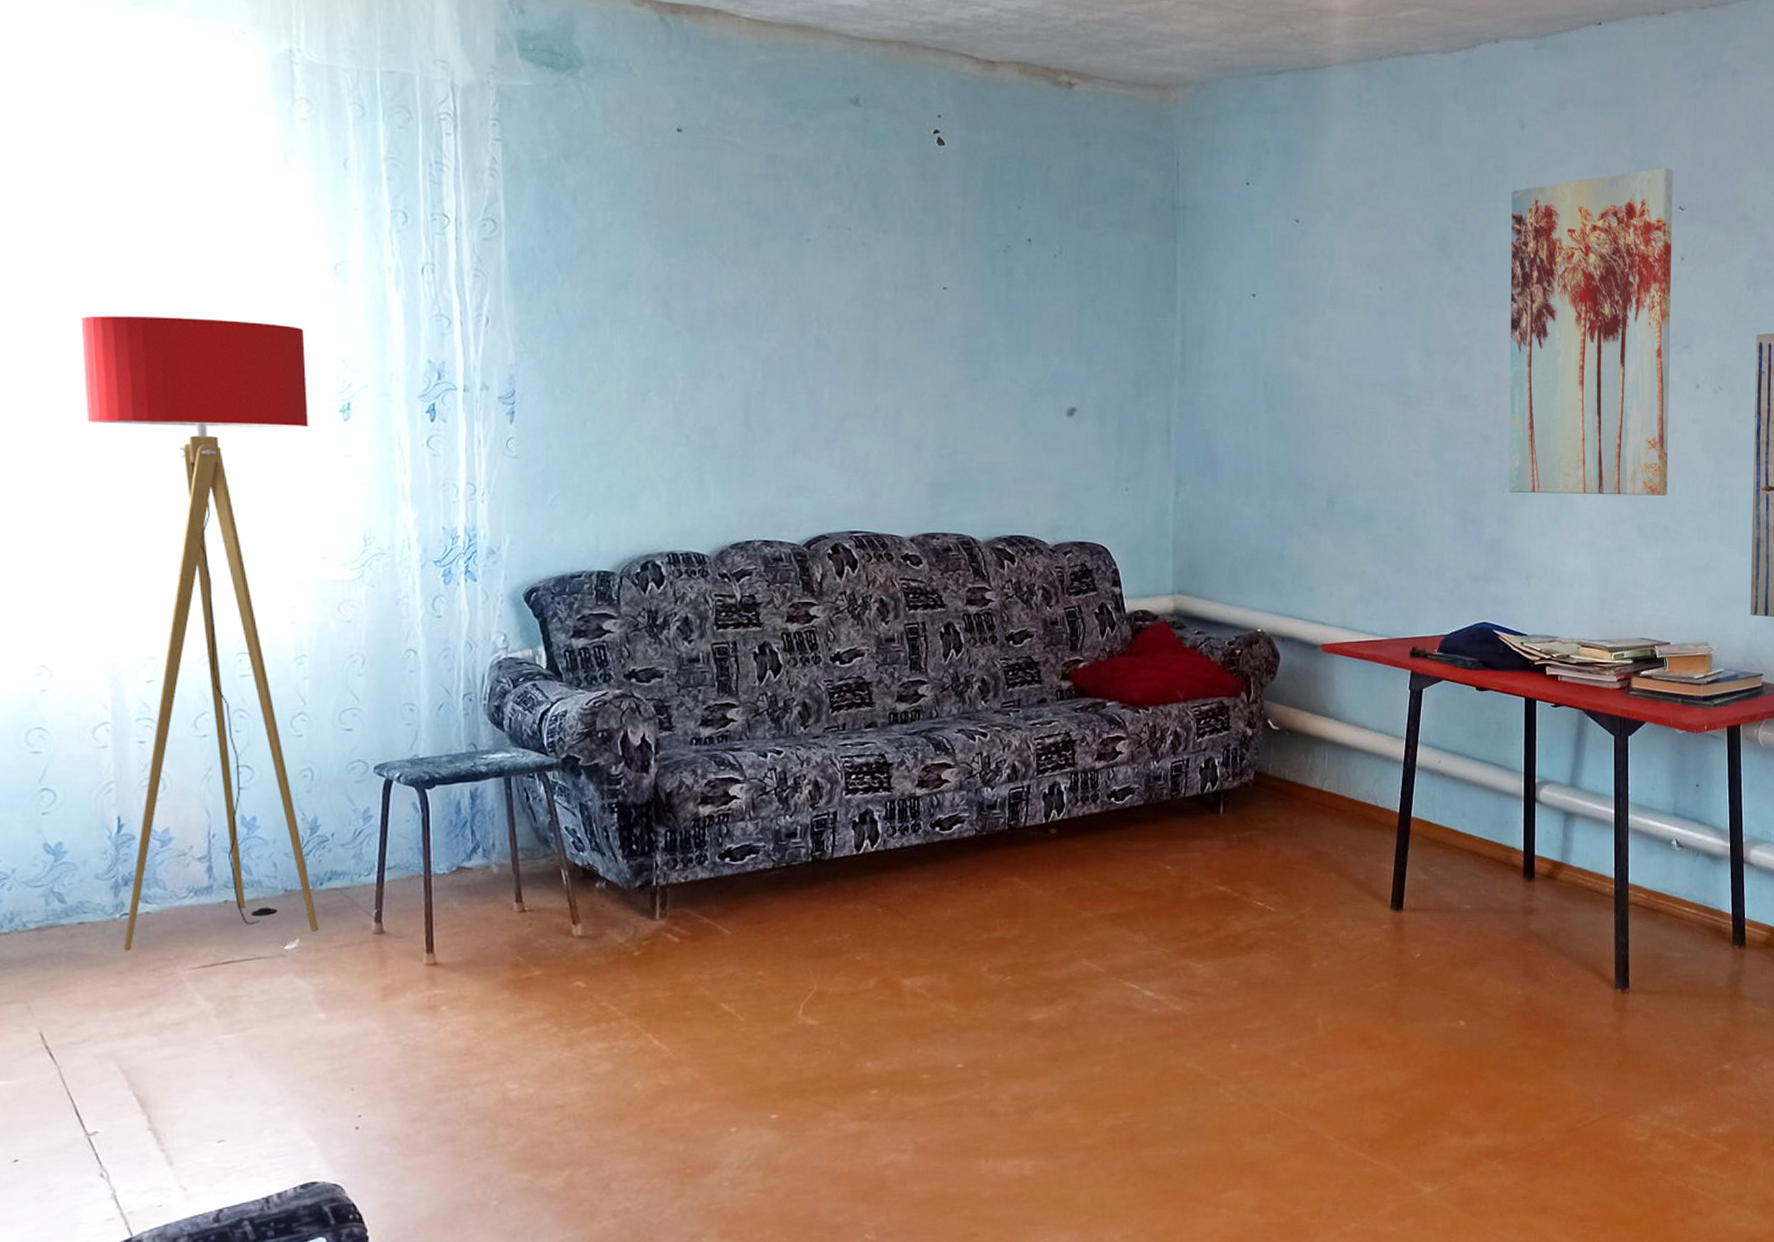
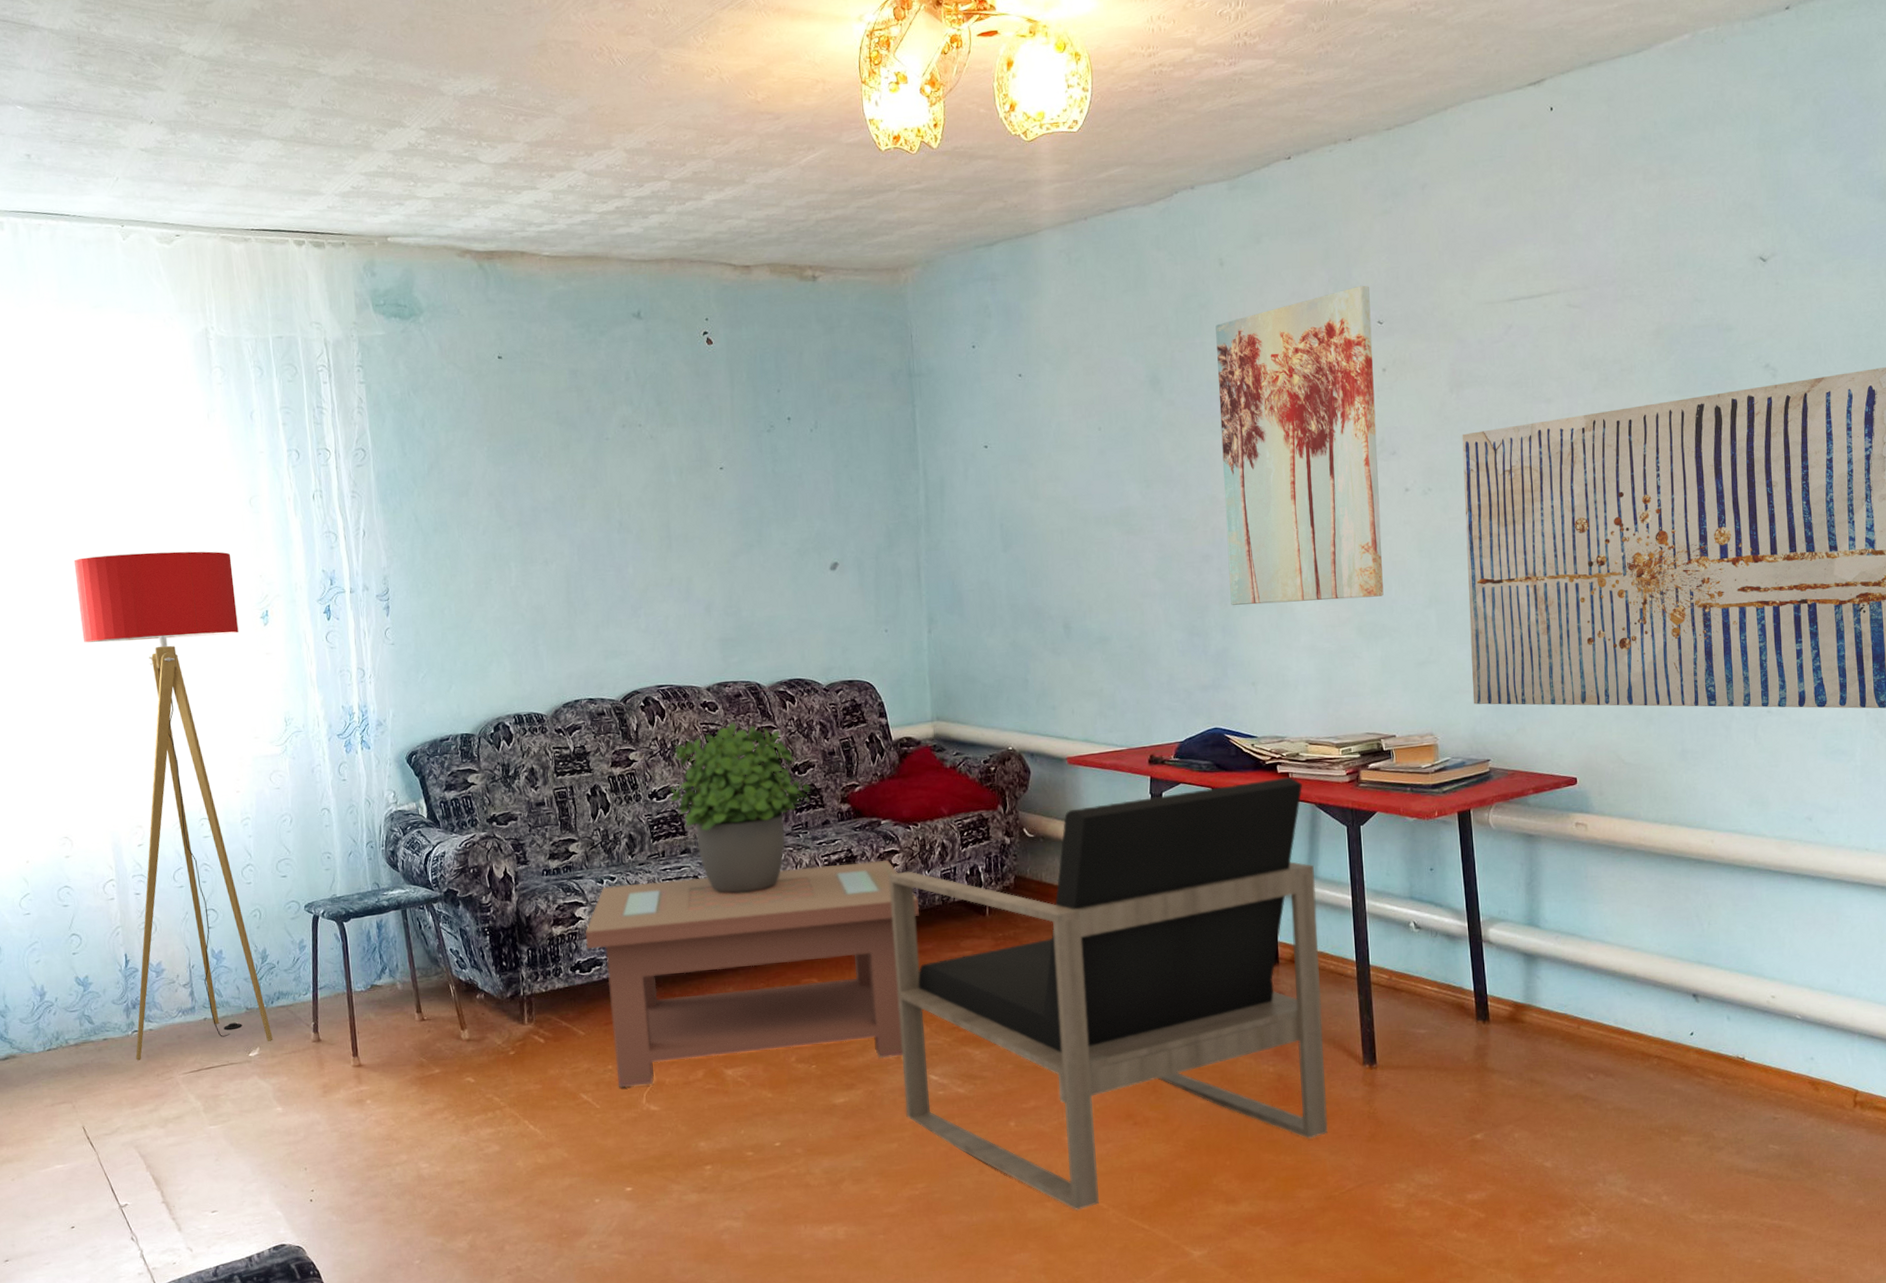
coffee table: none [740,747,1143,998] -> present [585,860,919,1088]
potted plant: none [854,580,1027,776] -> present [668,722,811,894]
armchair: none [1111,679,1578,1143] -> present [889,776,1328,1210]

